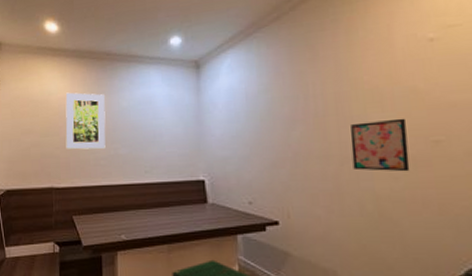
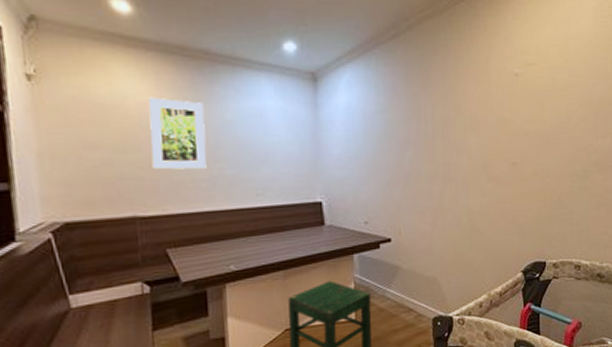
wall art: present [350,118,410,172] -> none [453,143,495,190]

